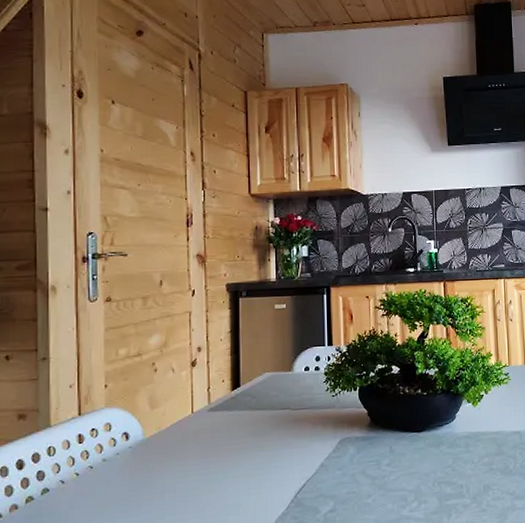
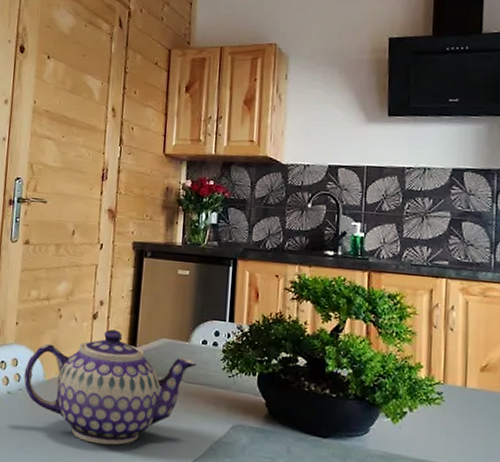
teapot: none [120,373,302,489] -> present [23,329,197,445]

